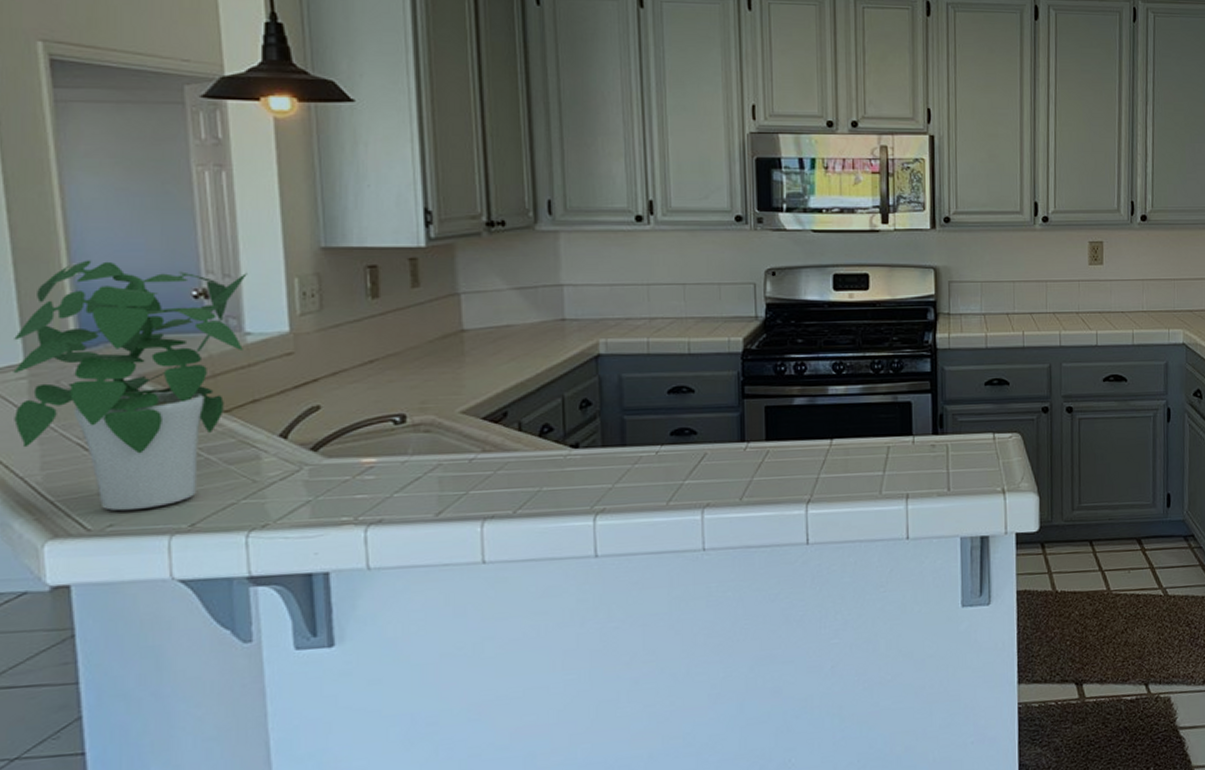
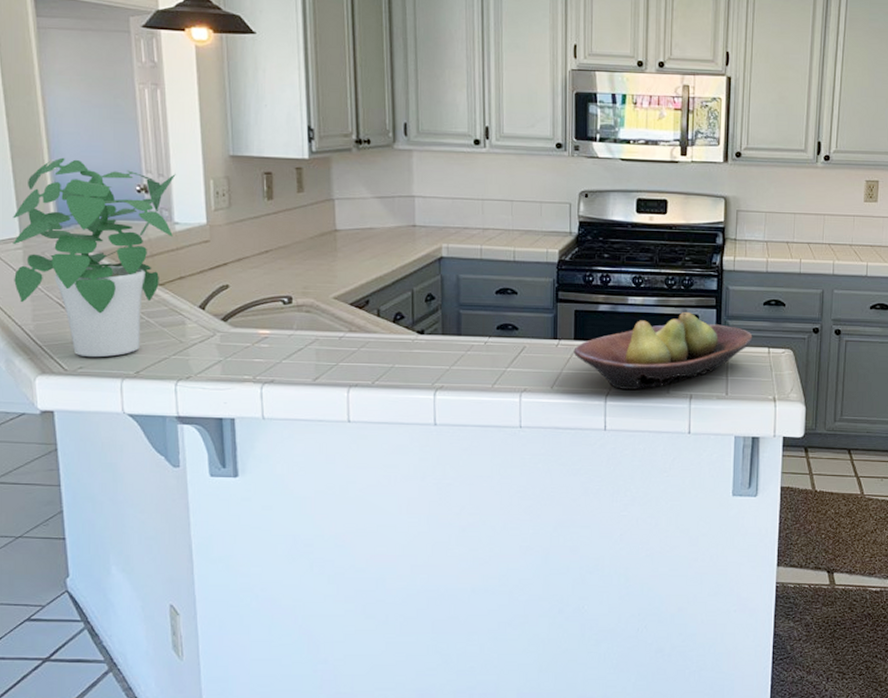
fruit bowl: none [765,399,975,495] -> present [573,312,753,391]

